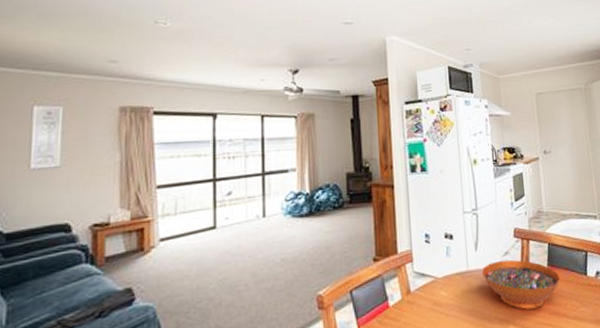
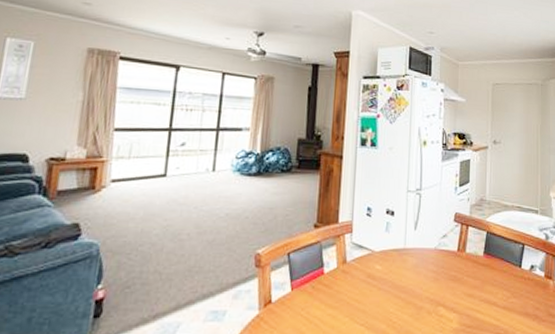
decorative bowl: present [482,259,560,310] -> none [419,242,494,293]

